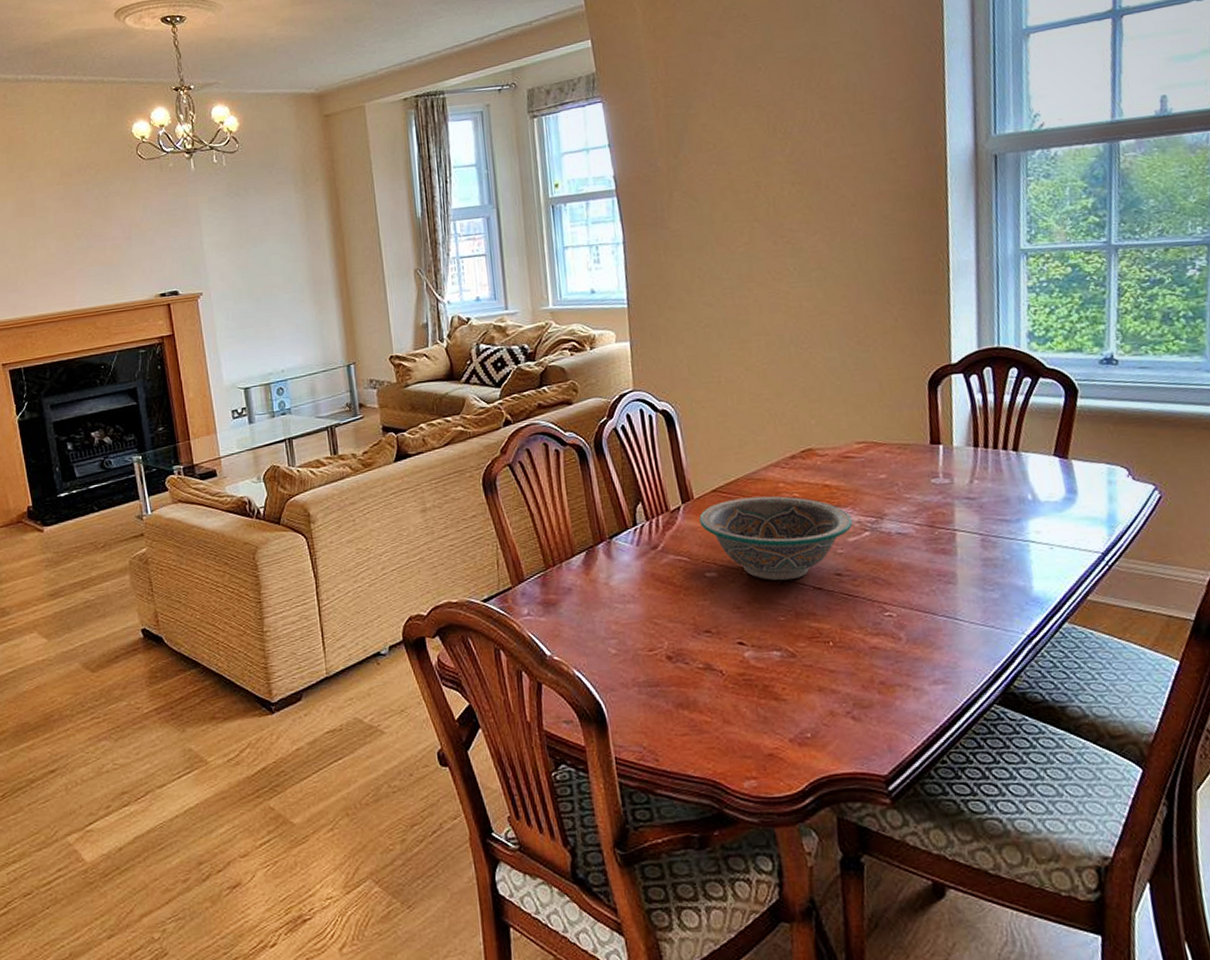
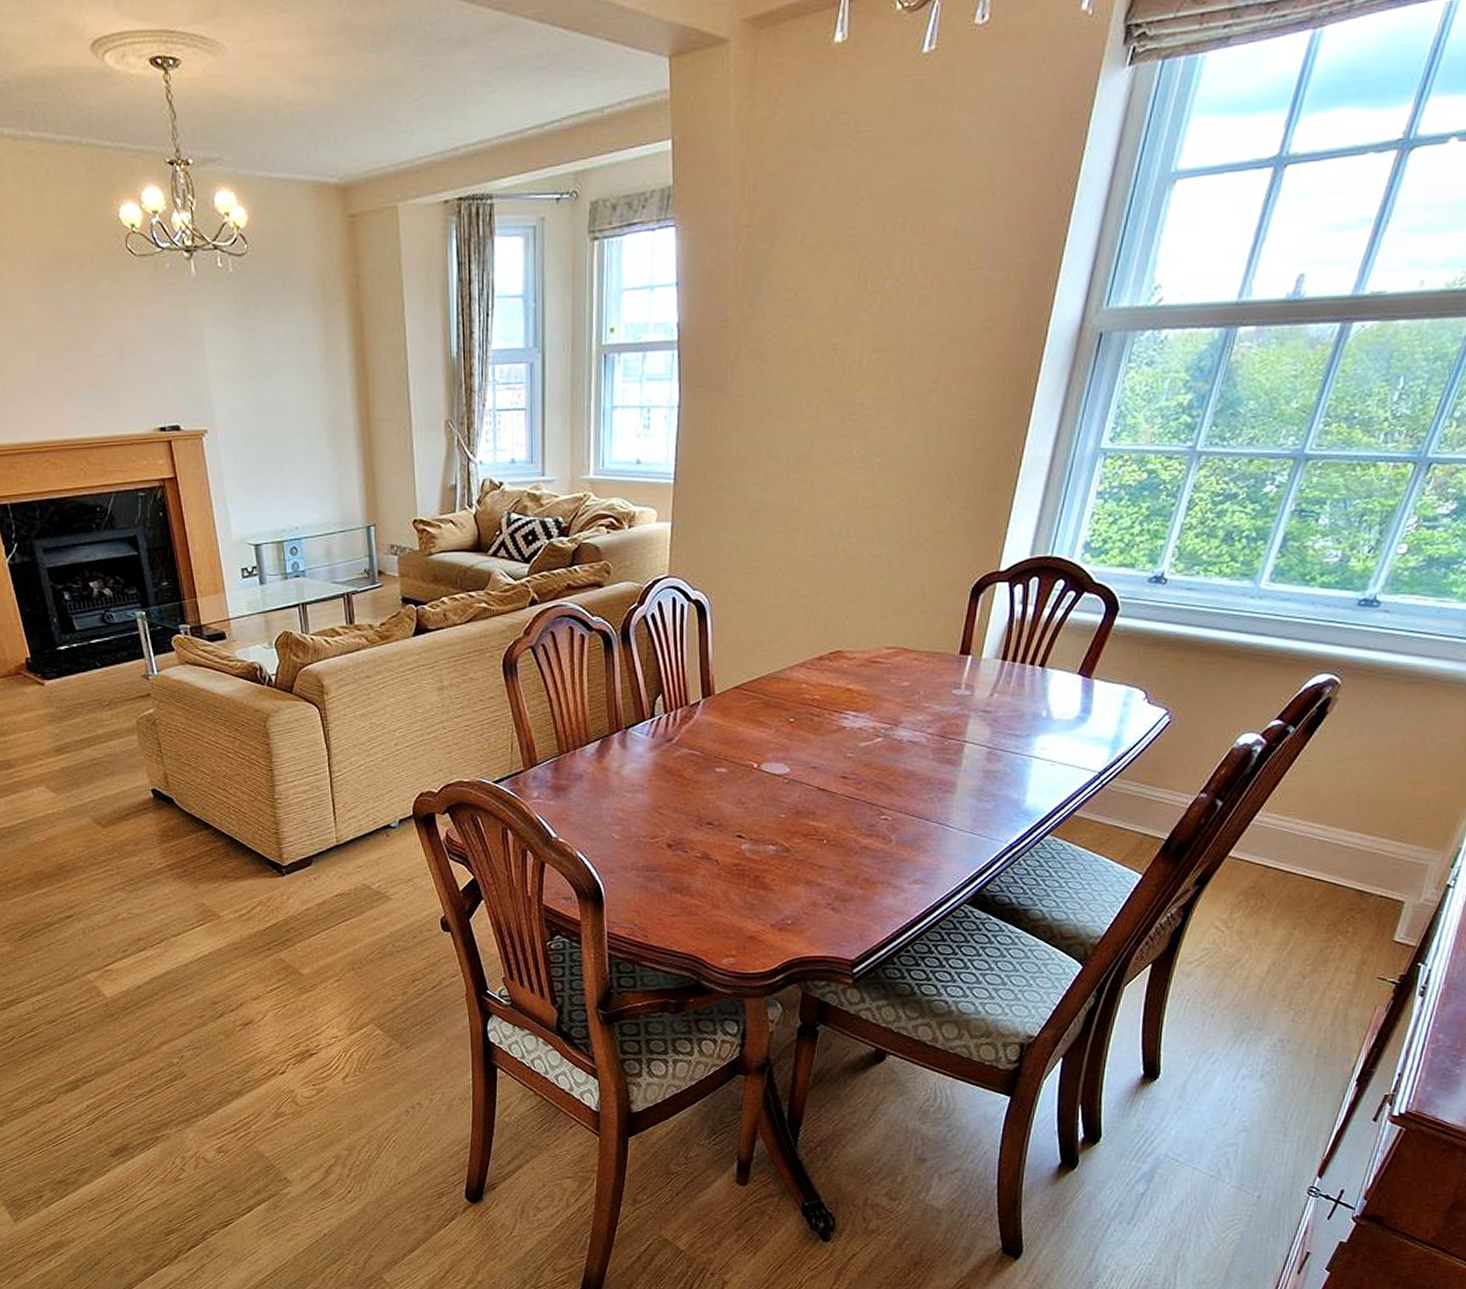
bowl: present [699,496,853,581] -> none [717,696,867,780]

